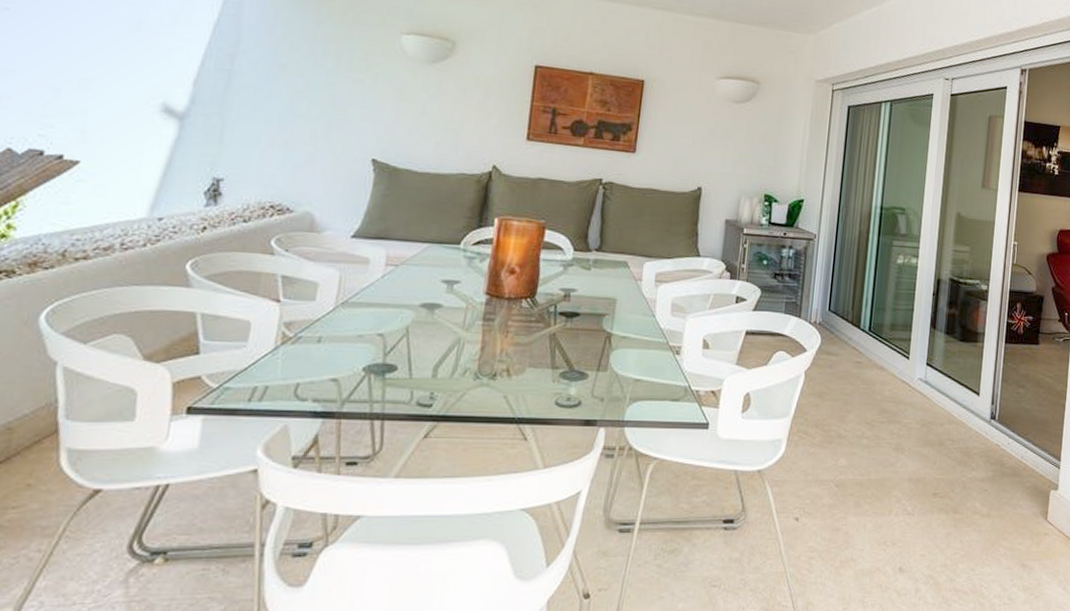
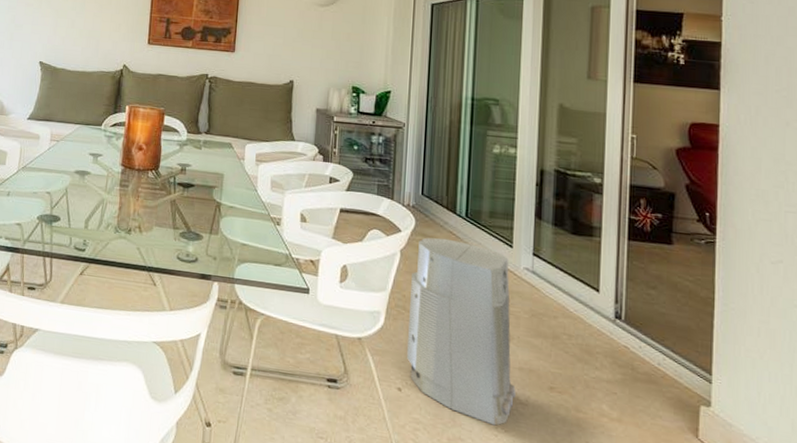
air purifier: none [805,355,905,540] -> present [406,237,516,426]

